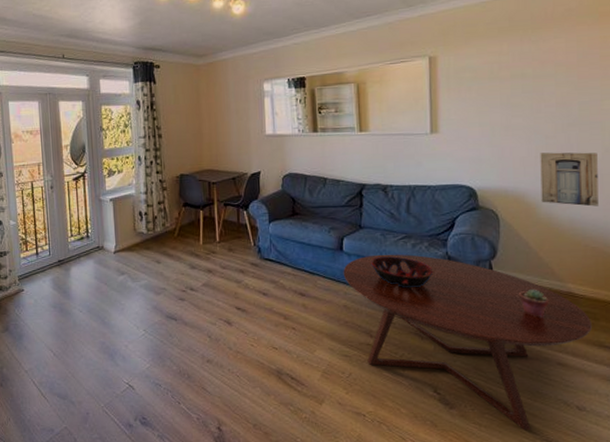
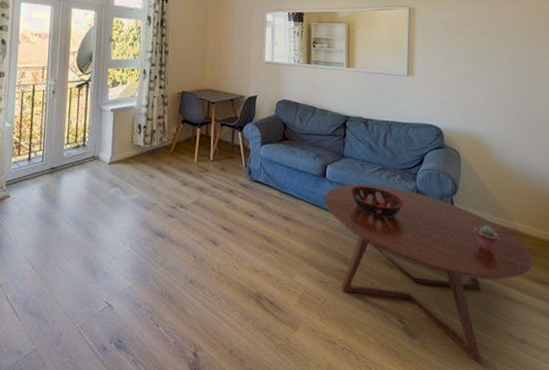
wall art: present [540,152,599,207] -> none [495,102,540,153]

